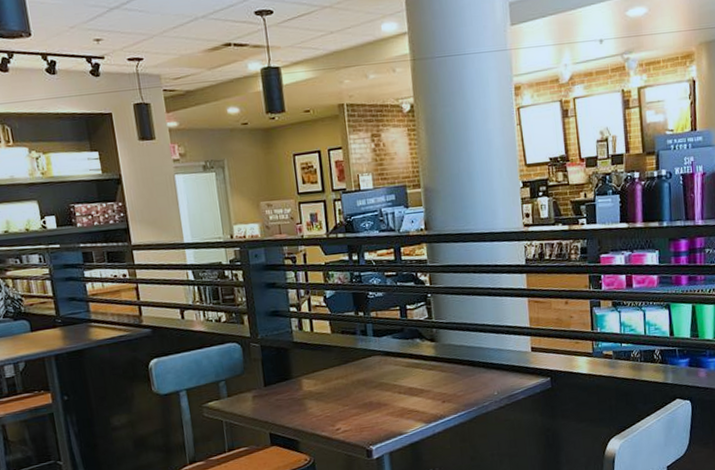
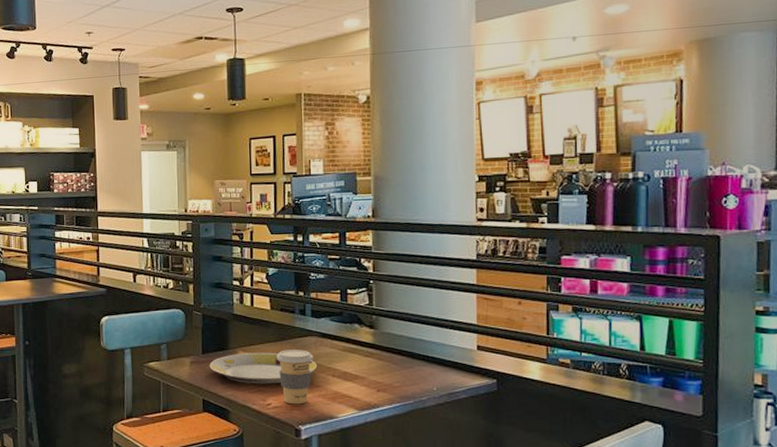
plate: none [273,376,384,411] -> present [209,352,318,384]
coffee cup: none [341,370,379,426] -> present [276,349,314,405]

